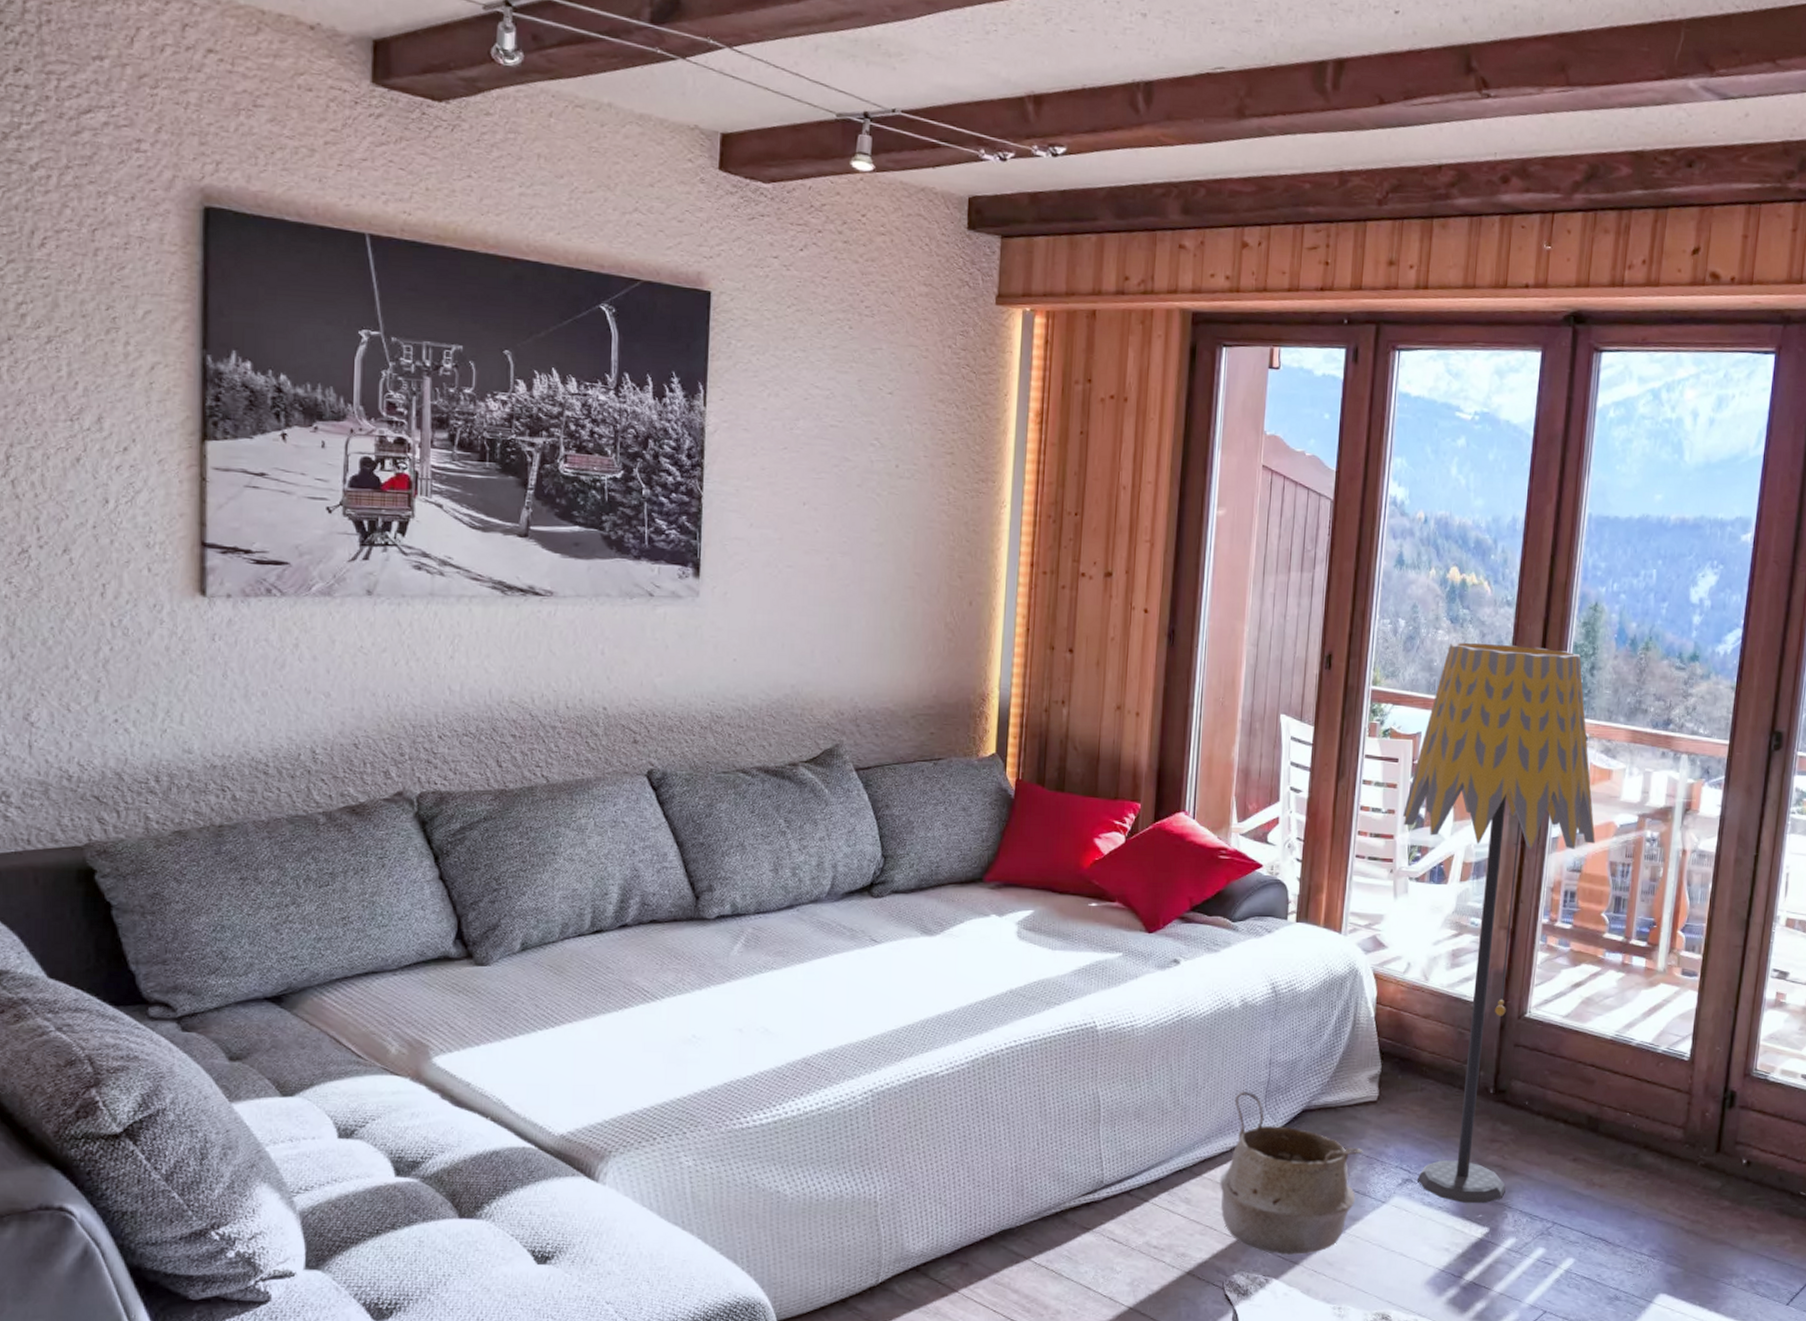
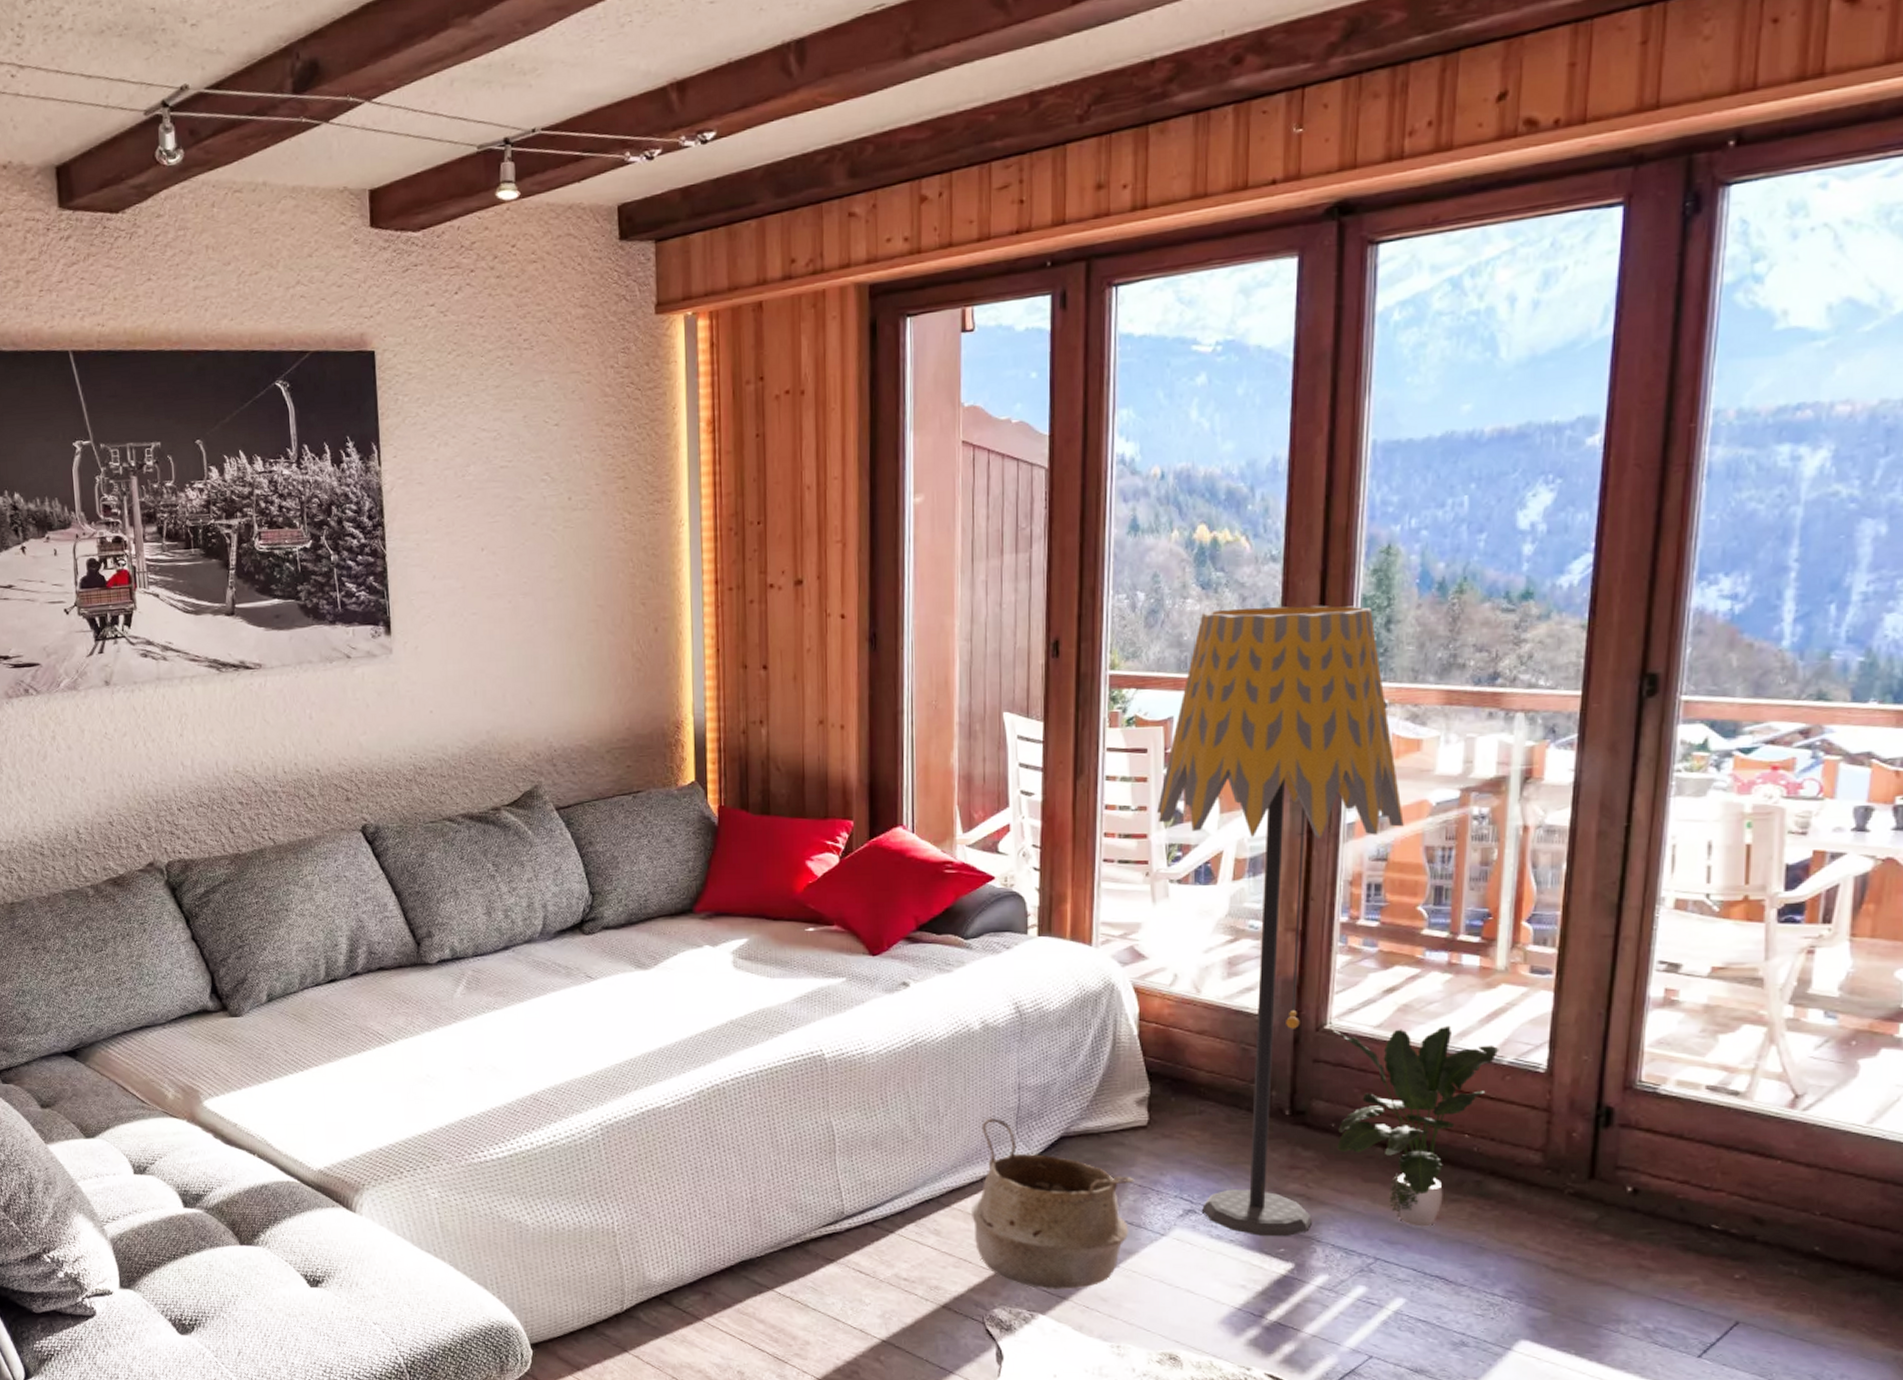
potted plant: none [1529,1017,1656,1194] -> present [1333,1025,1499,1227]

